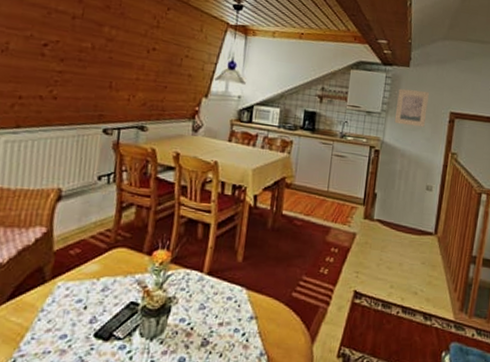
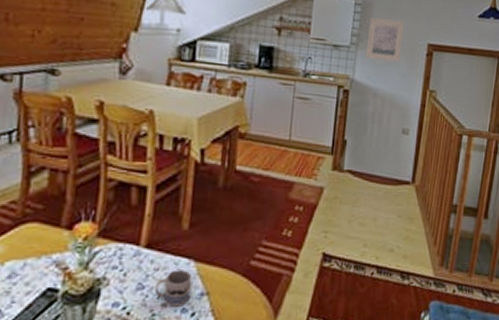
mug: none [213,295,244,327] -> present [155,270,192,307]

